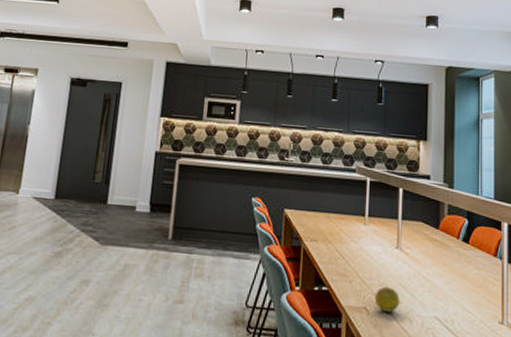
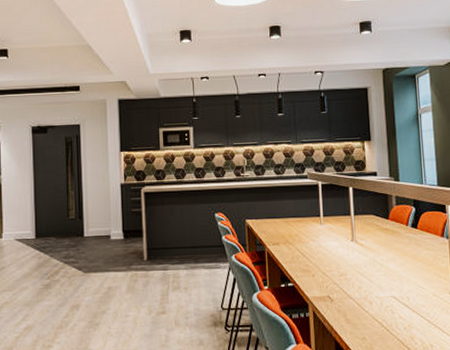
fruit: present [374,286,400,313] -> none [336,275,359,298]

